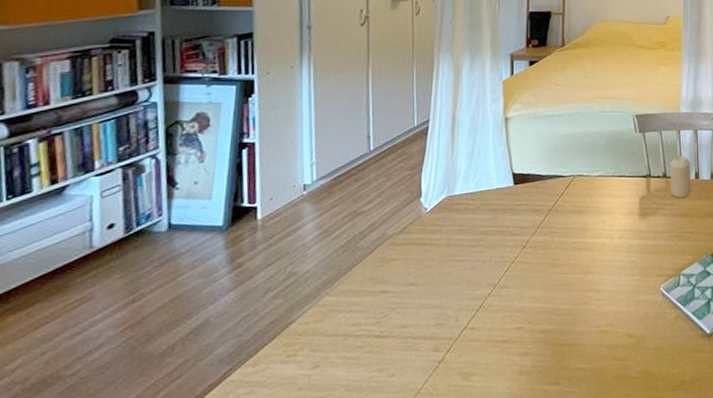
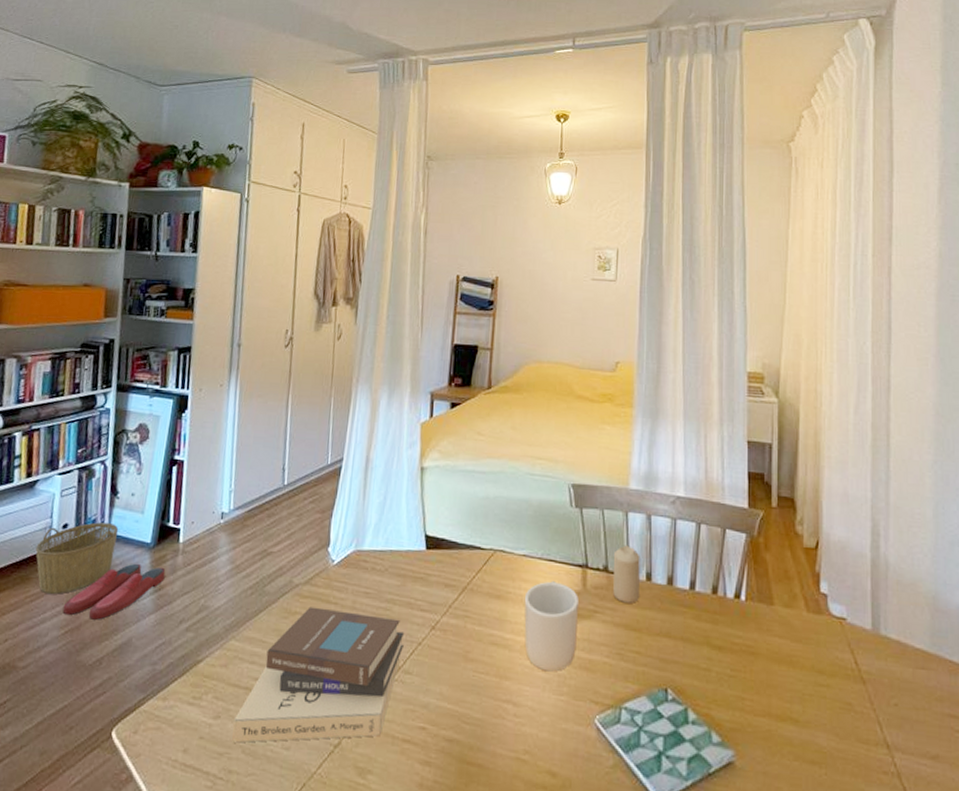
basket: none [73,214,182,297] -> present [35,522,119,595]
slippers: none [118,245,244,312] -> present [62,563,166,620]
books: none [333,246,498,385] -> present [232,607,405,743]
mug: none [601,192,645,261] -> present [524,581,580,672]

